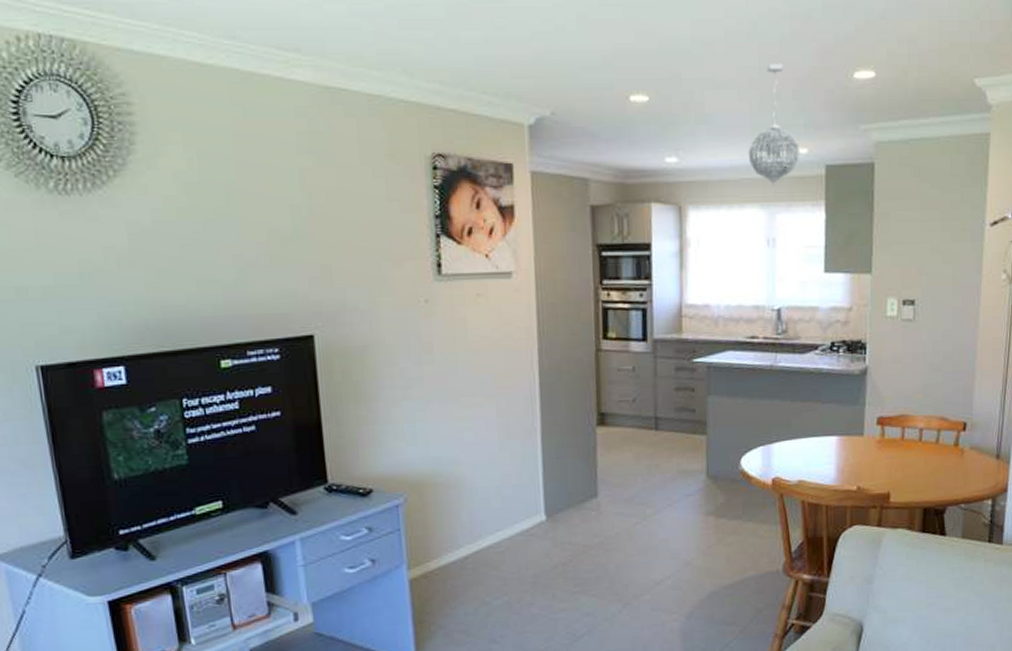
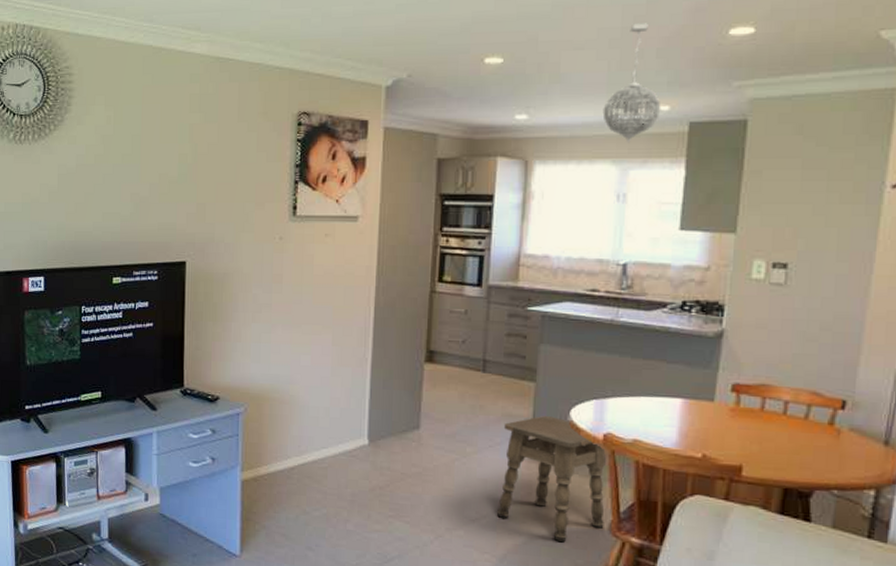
side table: none [680,467,779,590] -> present [497,416,606,542]

